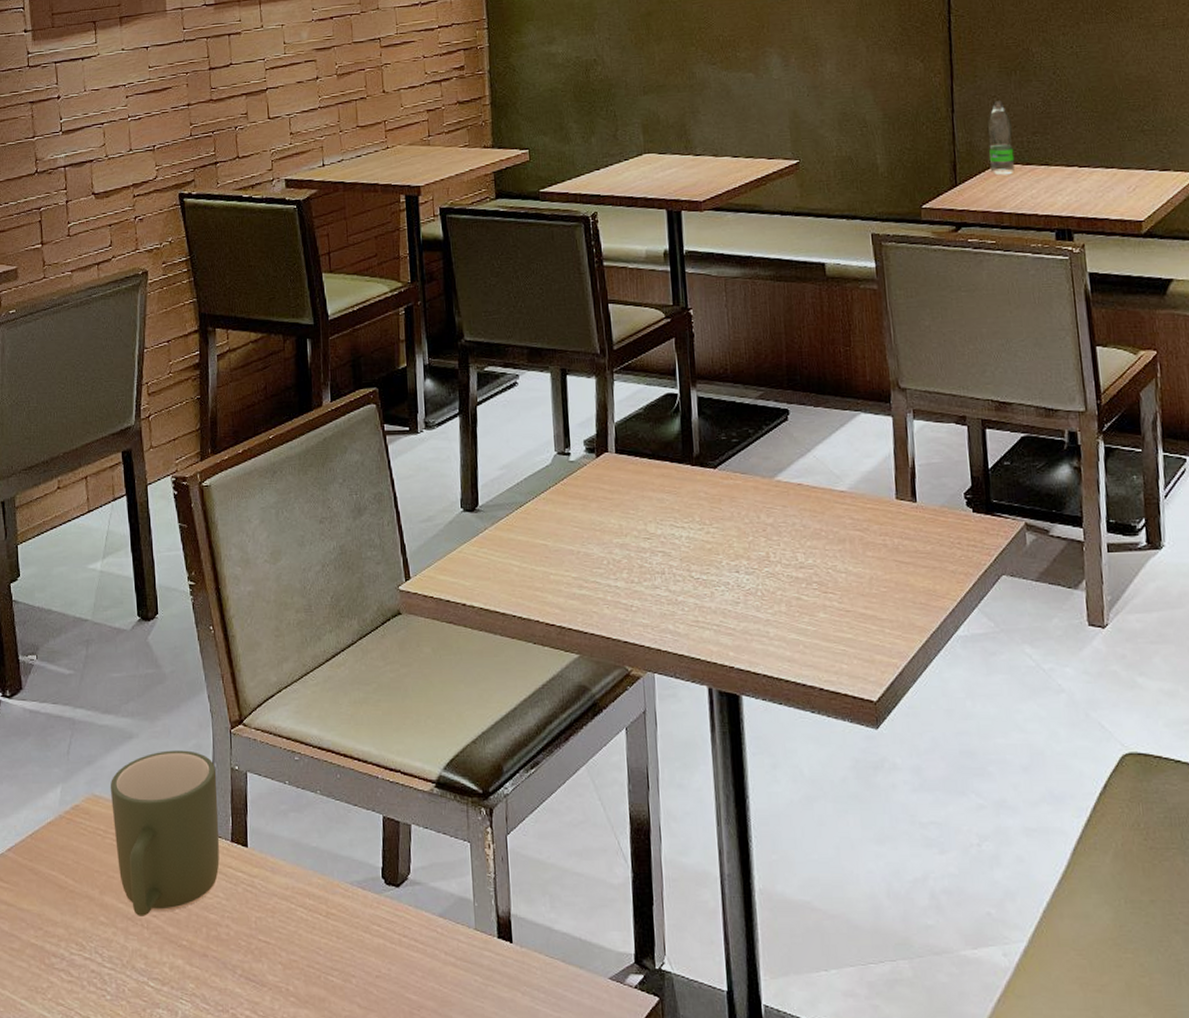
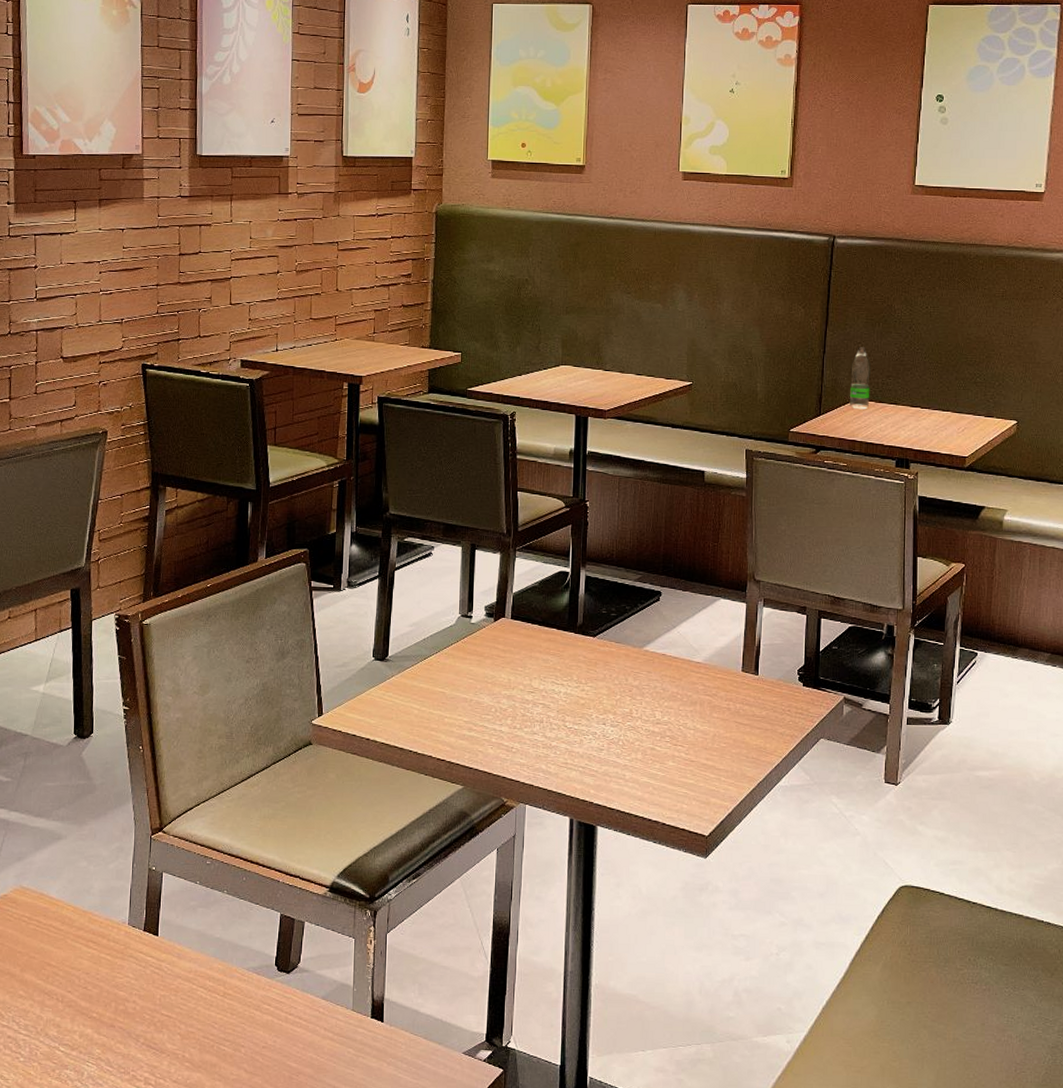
mug: present [110,750,220,916] -> none [37,851,135,992]

